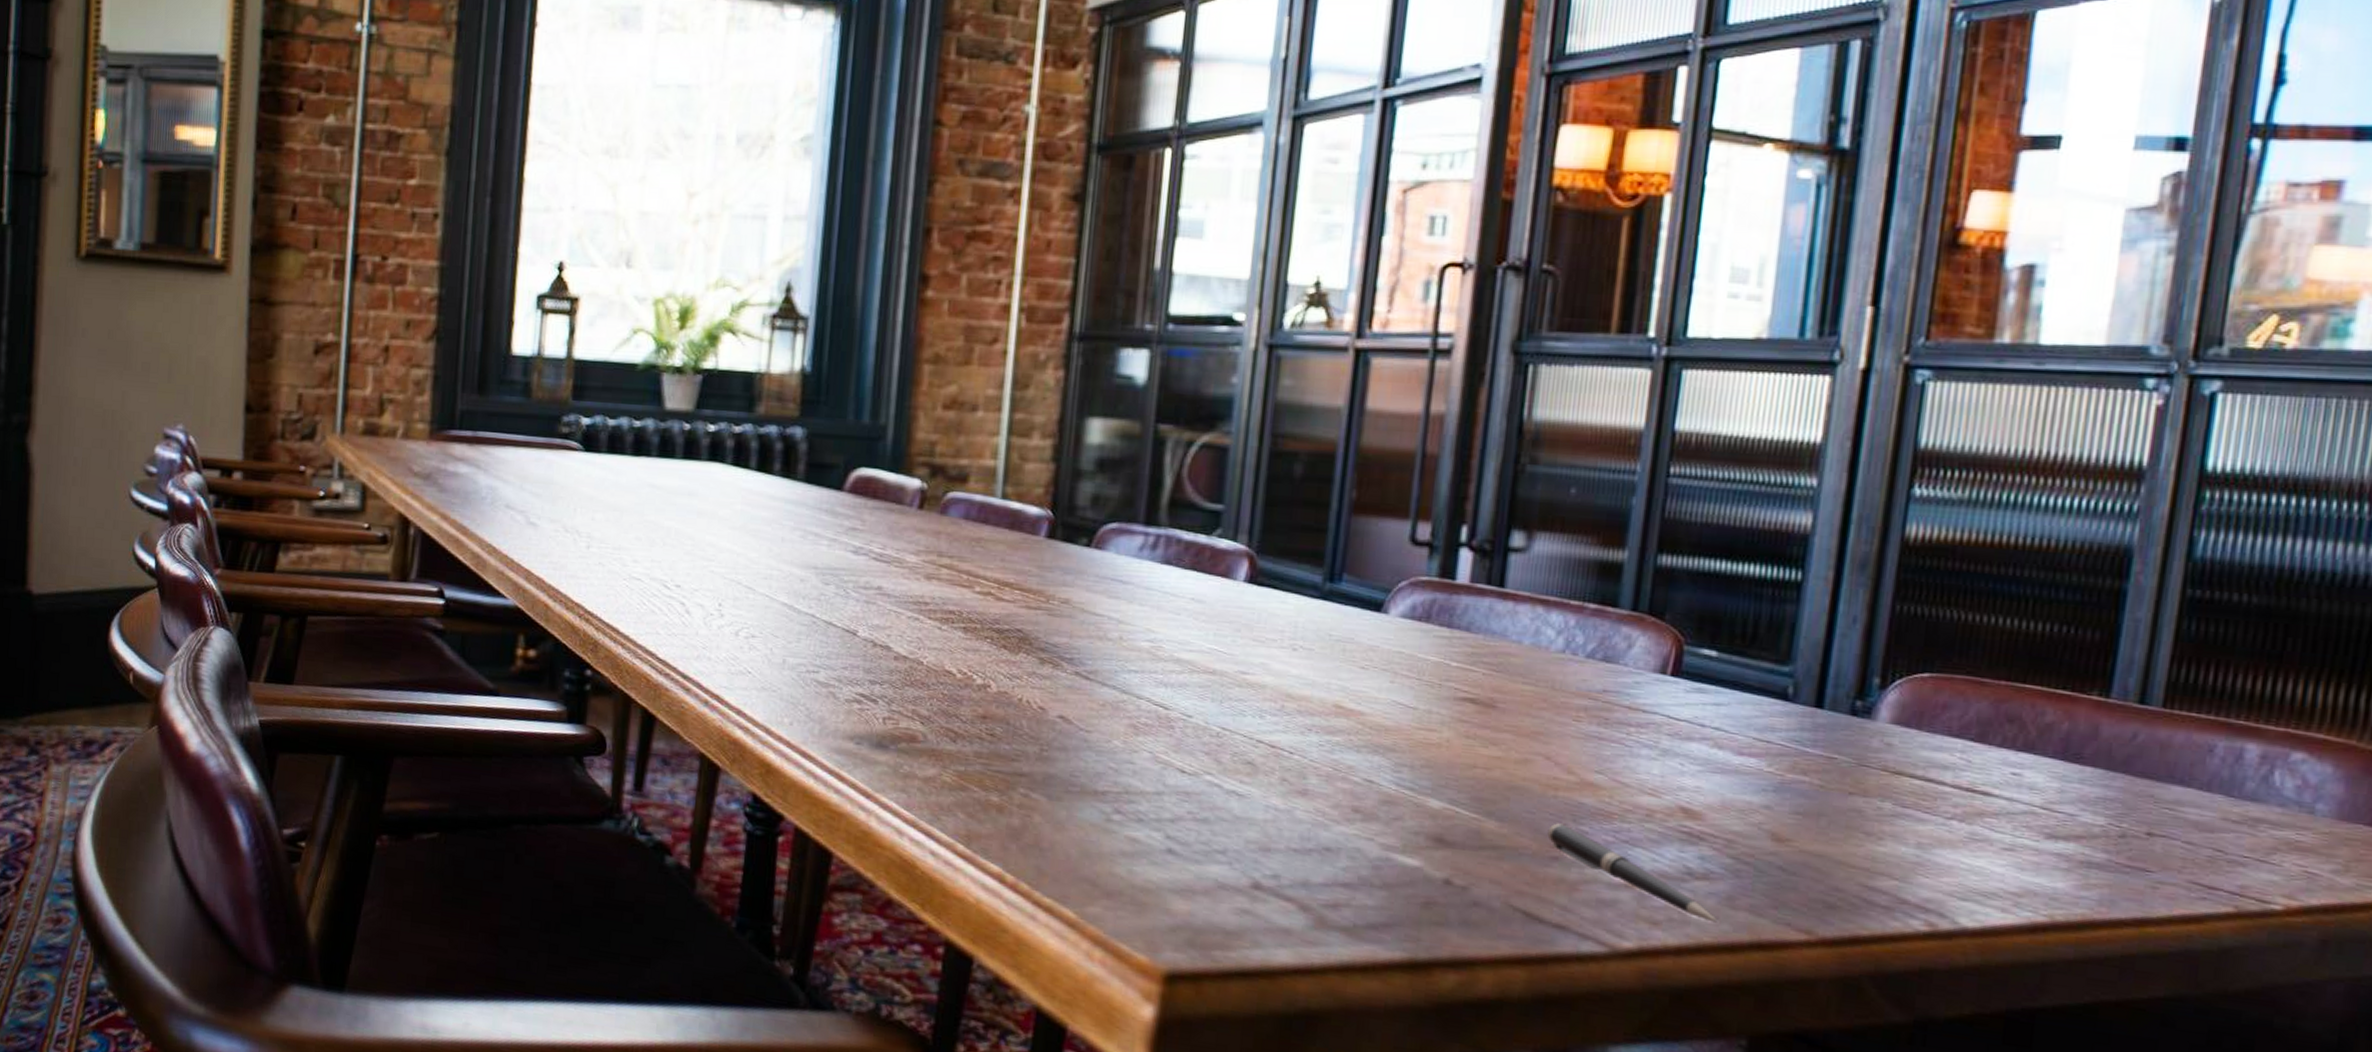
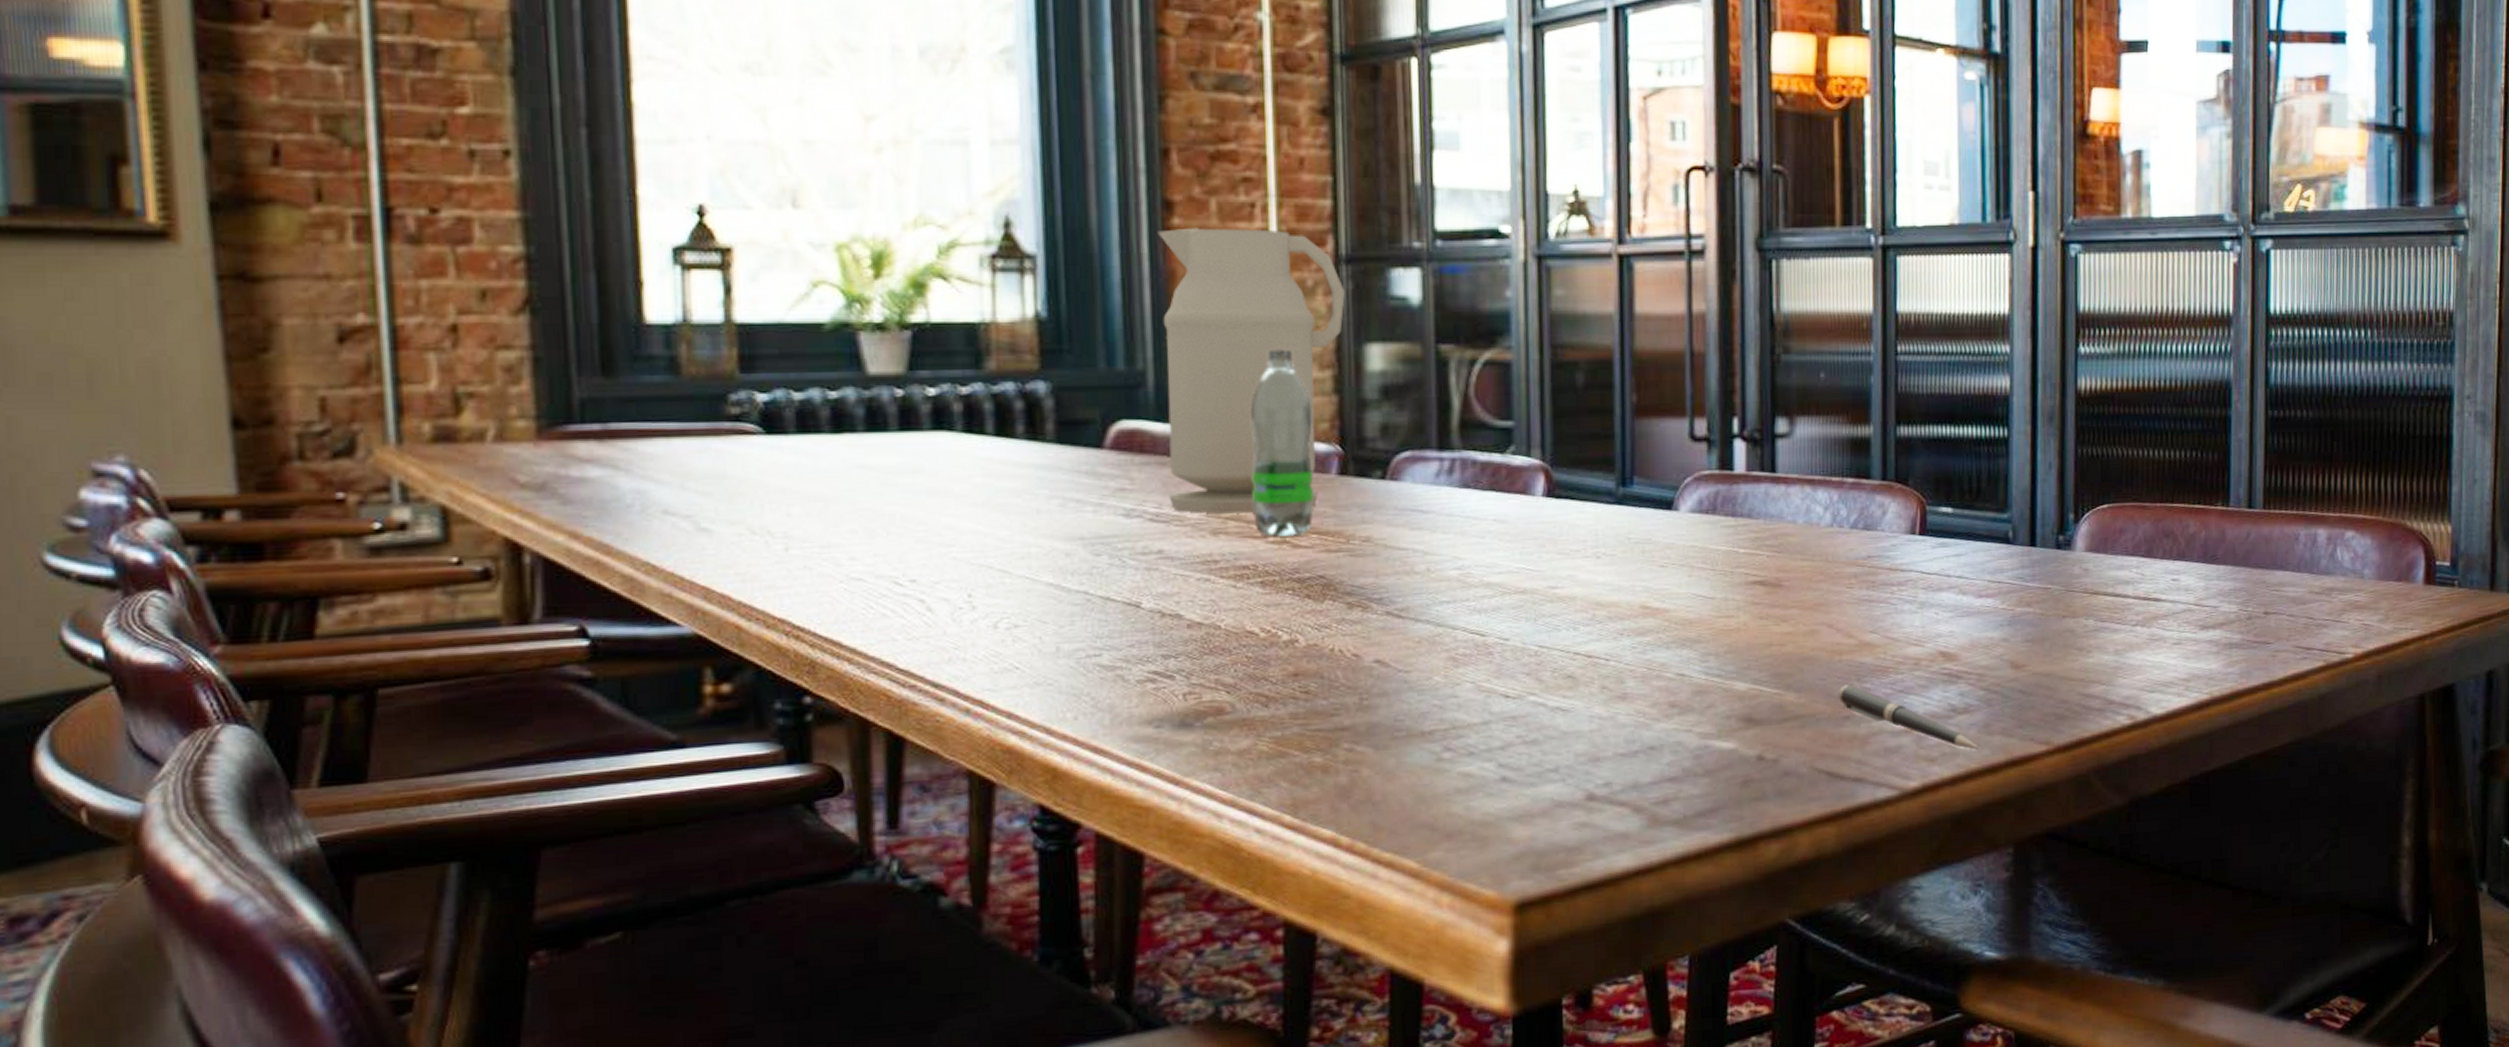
water jug: none [892,300,1074,564] -> present [1157,227,1345,514]
bottle: none [964,416,1030,590] -> present [1251,349,1314,537]

